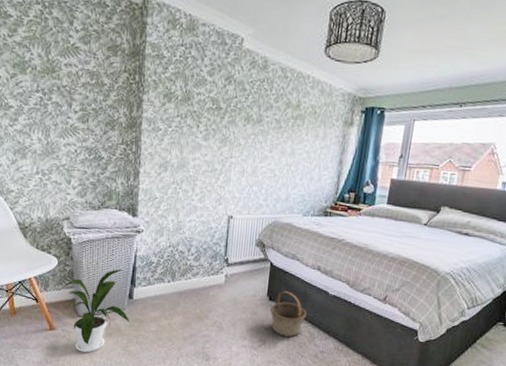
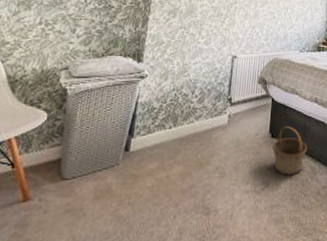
house plant: present [58,269,130,353] -> none [42,119,124,226]

